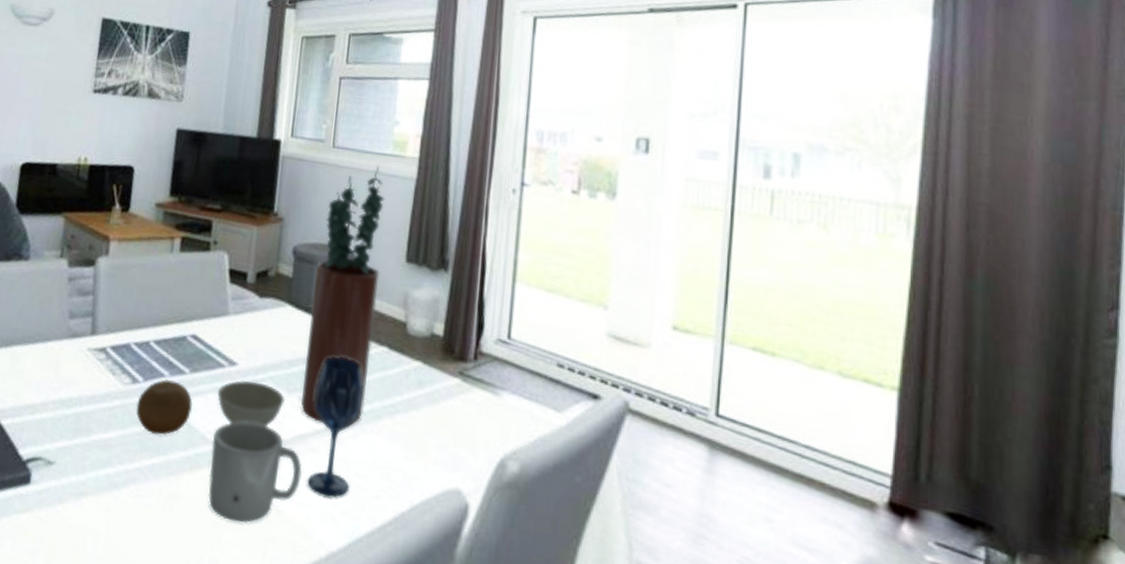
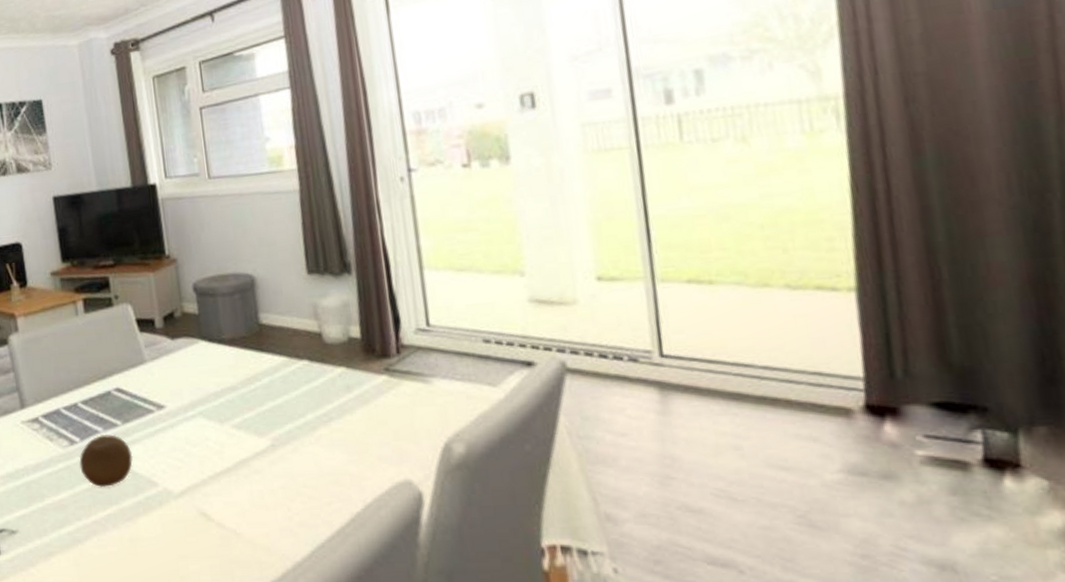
mug: present [208,421,302,523] -> none [158,457,252,552]
bowl: present [217,379,285,427] -> none [152,419,219,463]
vase: present [301,166,385,423] -> none [217,187,298,445]
wineglass: present [307,356,364,497] -> none [246,379,301,512]

